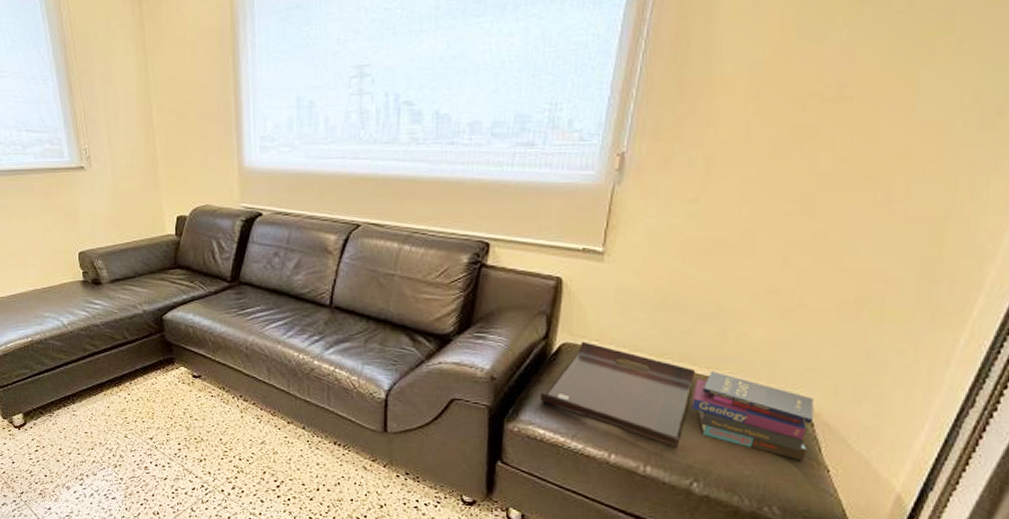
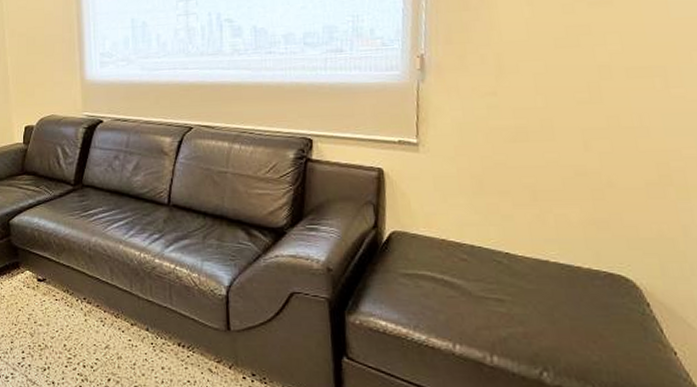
serving tray: present [540,341,696,447] -> none [377,229,524,334]
books: present [691,371,814,461] -> none [524,254,649,344]

